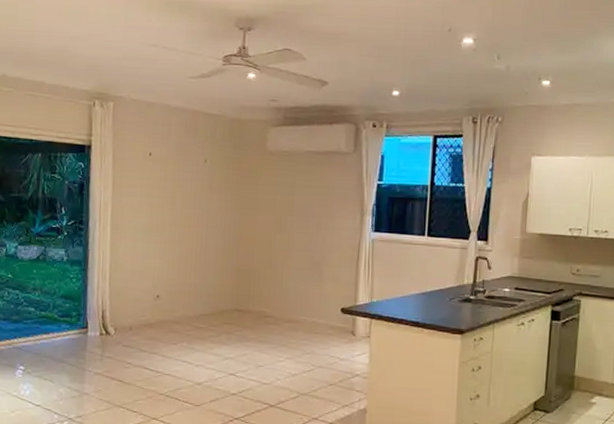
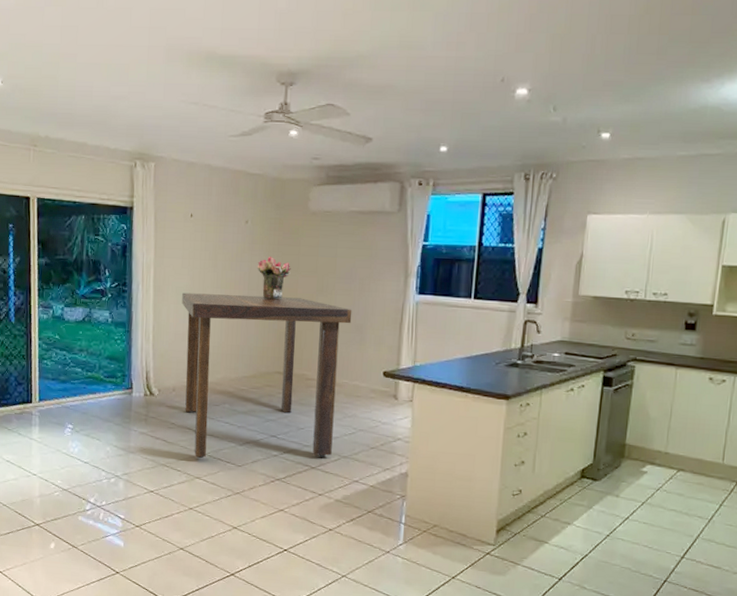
dining table: none [139,230,310,399] -> present [182,292,352,459]
bouquet: none [215,194,250,238] -> present [257,256,291,300]

